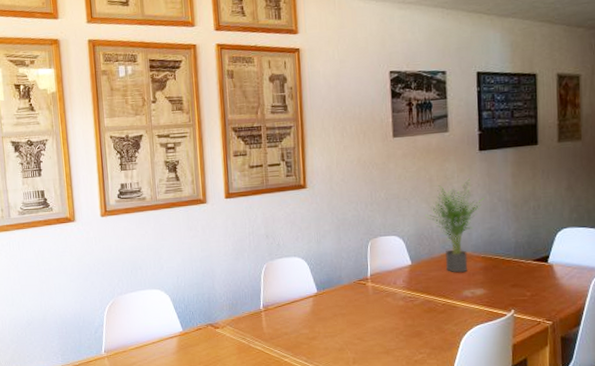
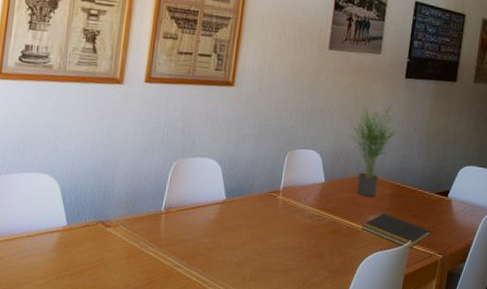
notepad: none [457,286,536,318] -> present [361,213,432,248]

